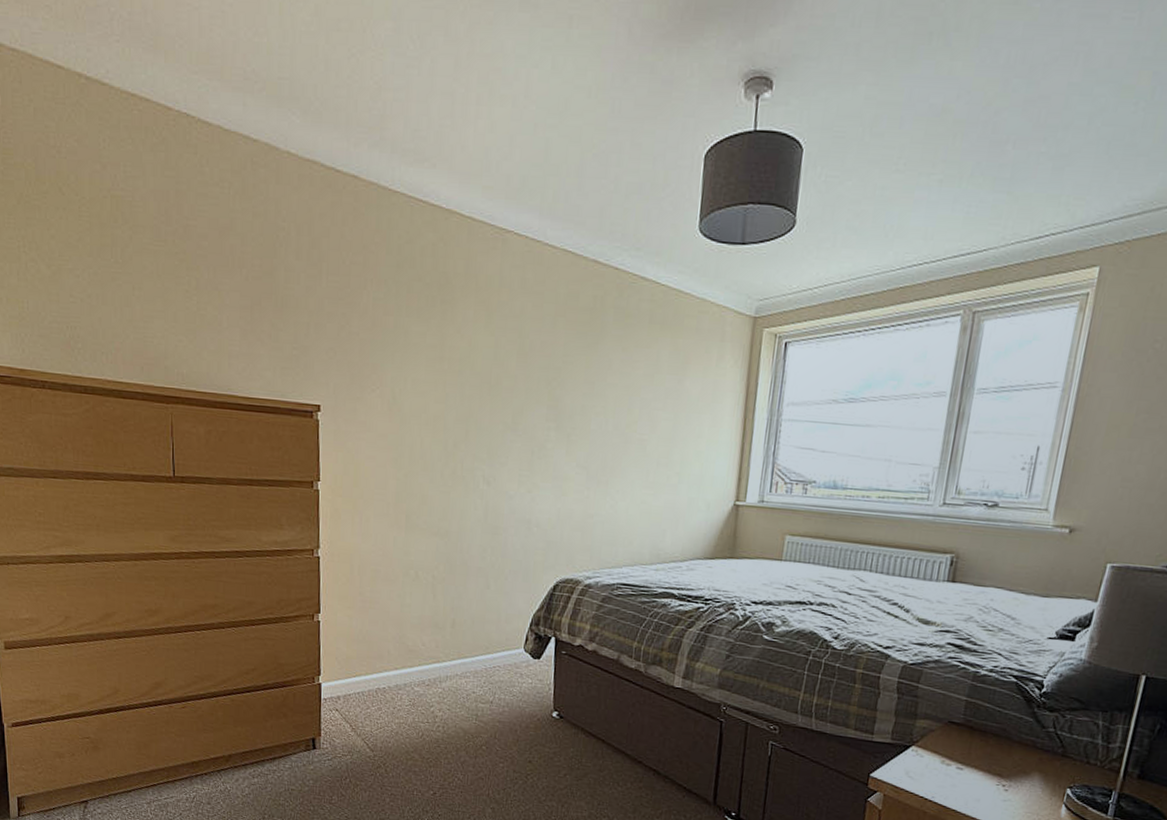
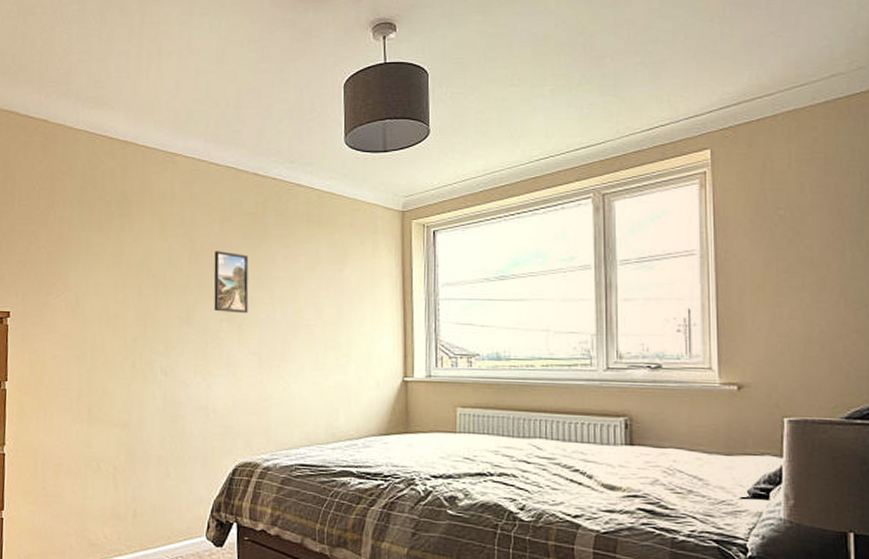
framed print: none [542,350,583,423] -> present [214,251,249,314]

